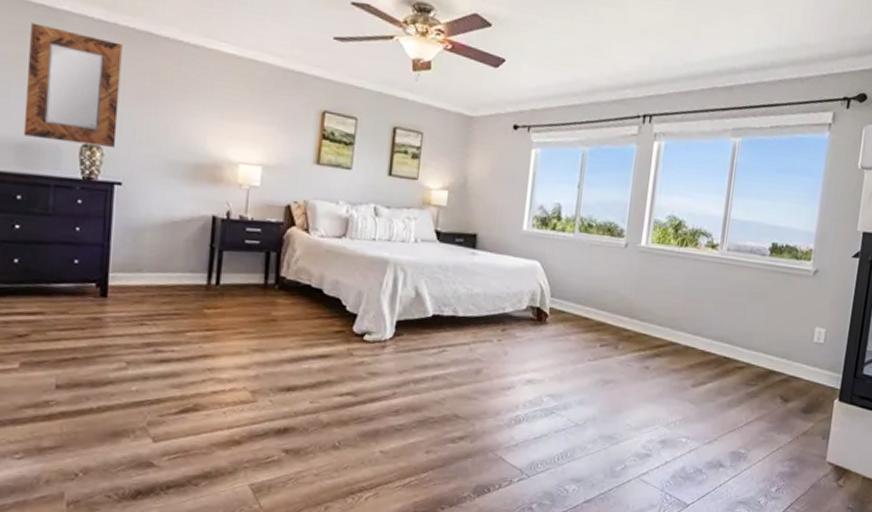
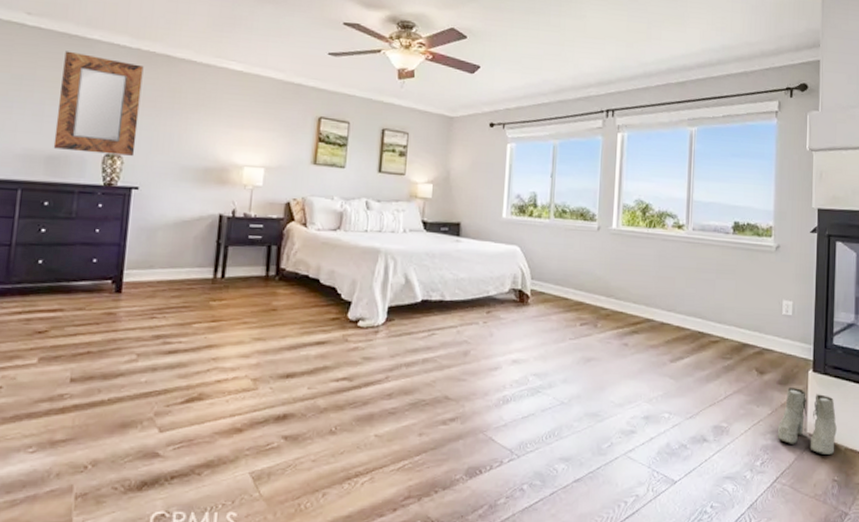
boots: none [795,416,858,484] -> present [777,388,837,456]

